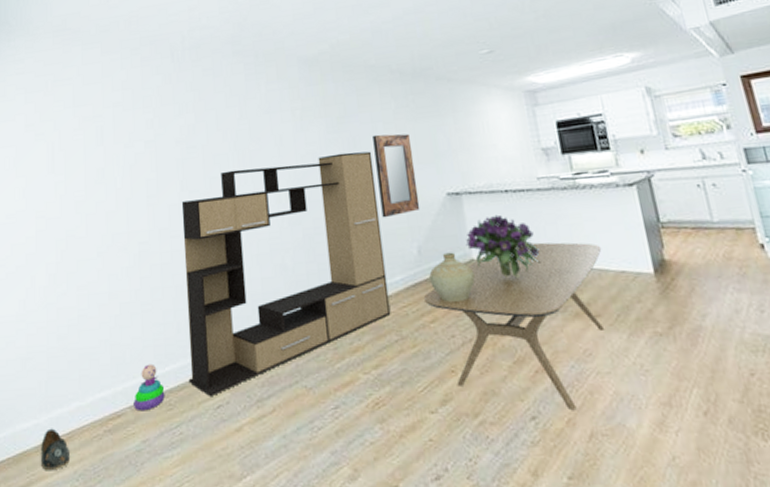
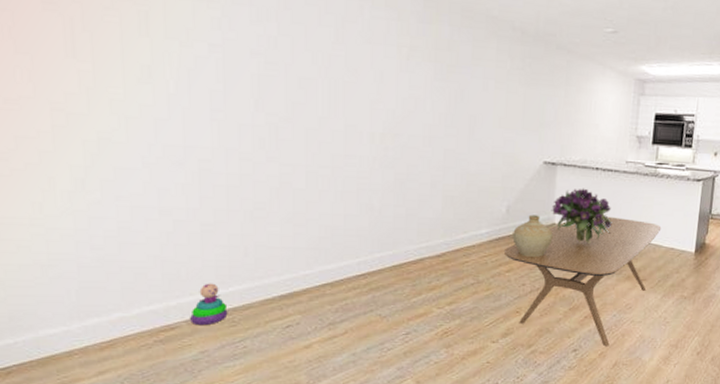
shoe: present [41,428,70,470] -> none [74,335,112,373]
media console: present [181,151,391,397] -> none [255,98,478,318]
home mirror: present [372,133,420,218] -> none [478,91,520,176]

